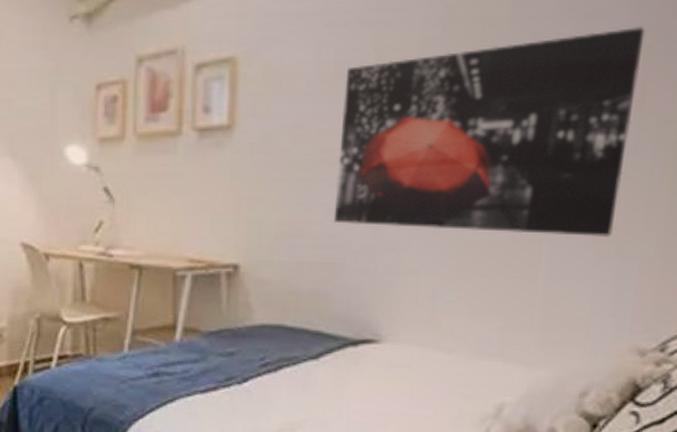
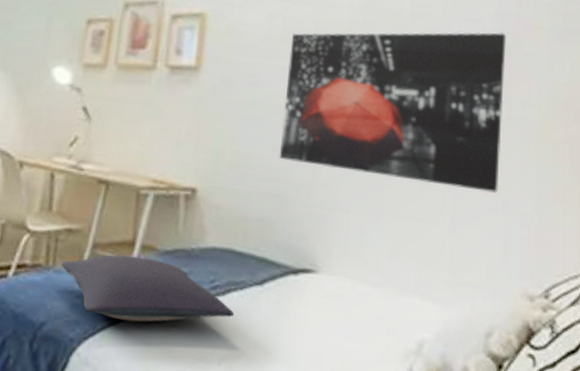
pillow: none [102,339,288,403] -> present [61,255,235,322]

